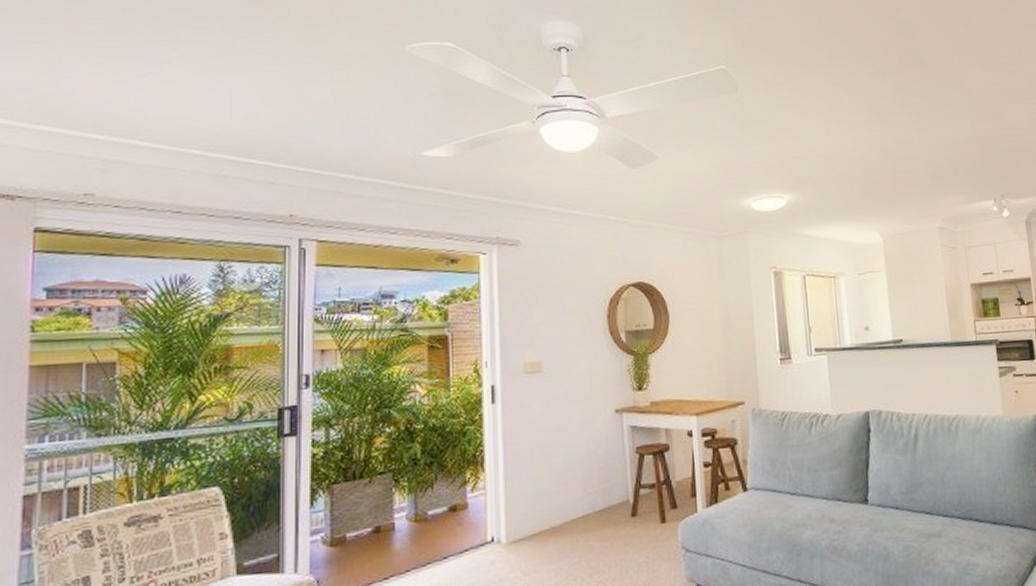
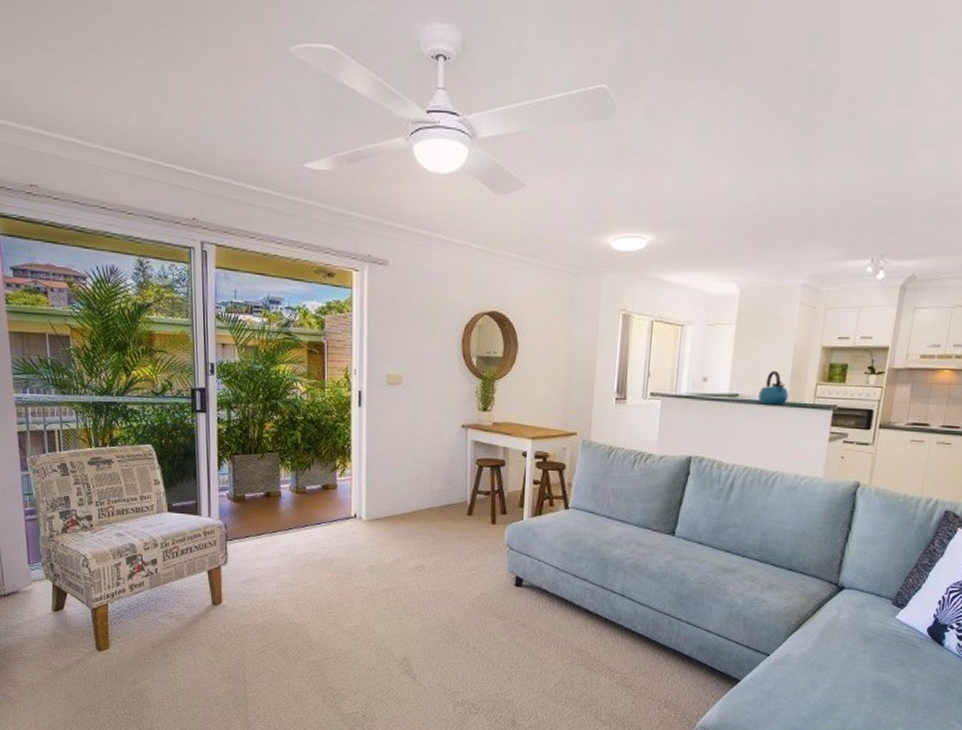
kettle: none [922,311,951,349] -> present [758,370,789,407]

